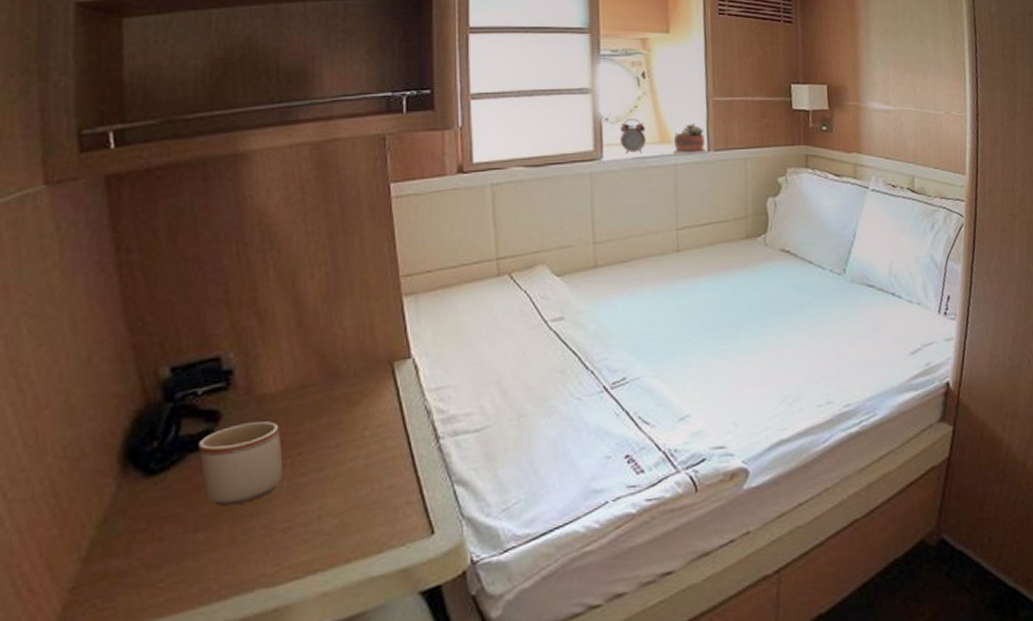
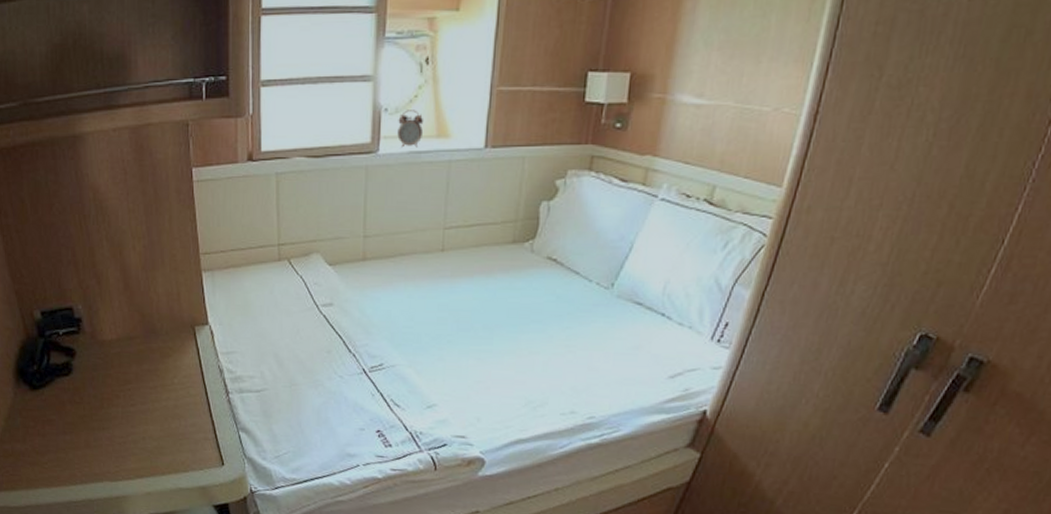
mug: present [198,421,283,507] -> none [63,361,119,420]
succulent plant: present [673,124,707,156] -> none [449,116,484,152]

